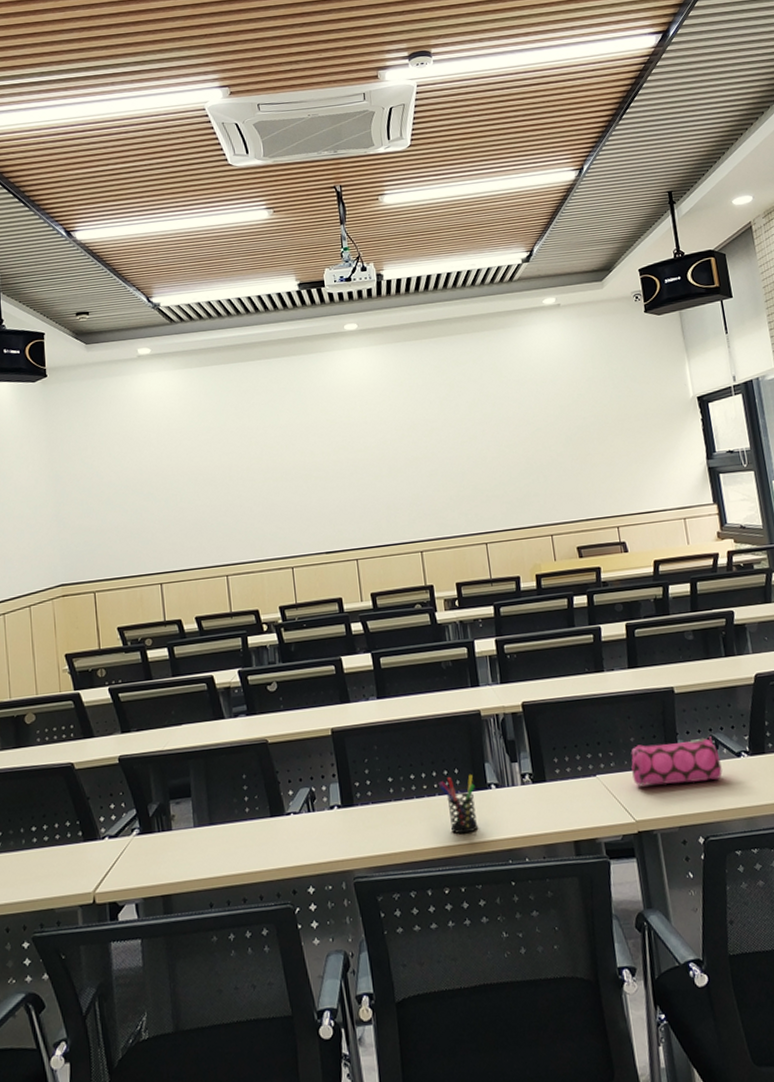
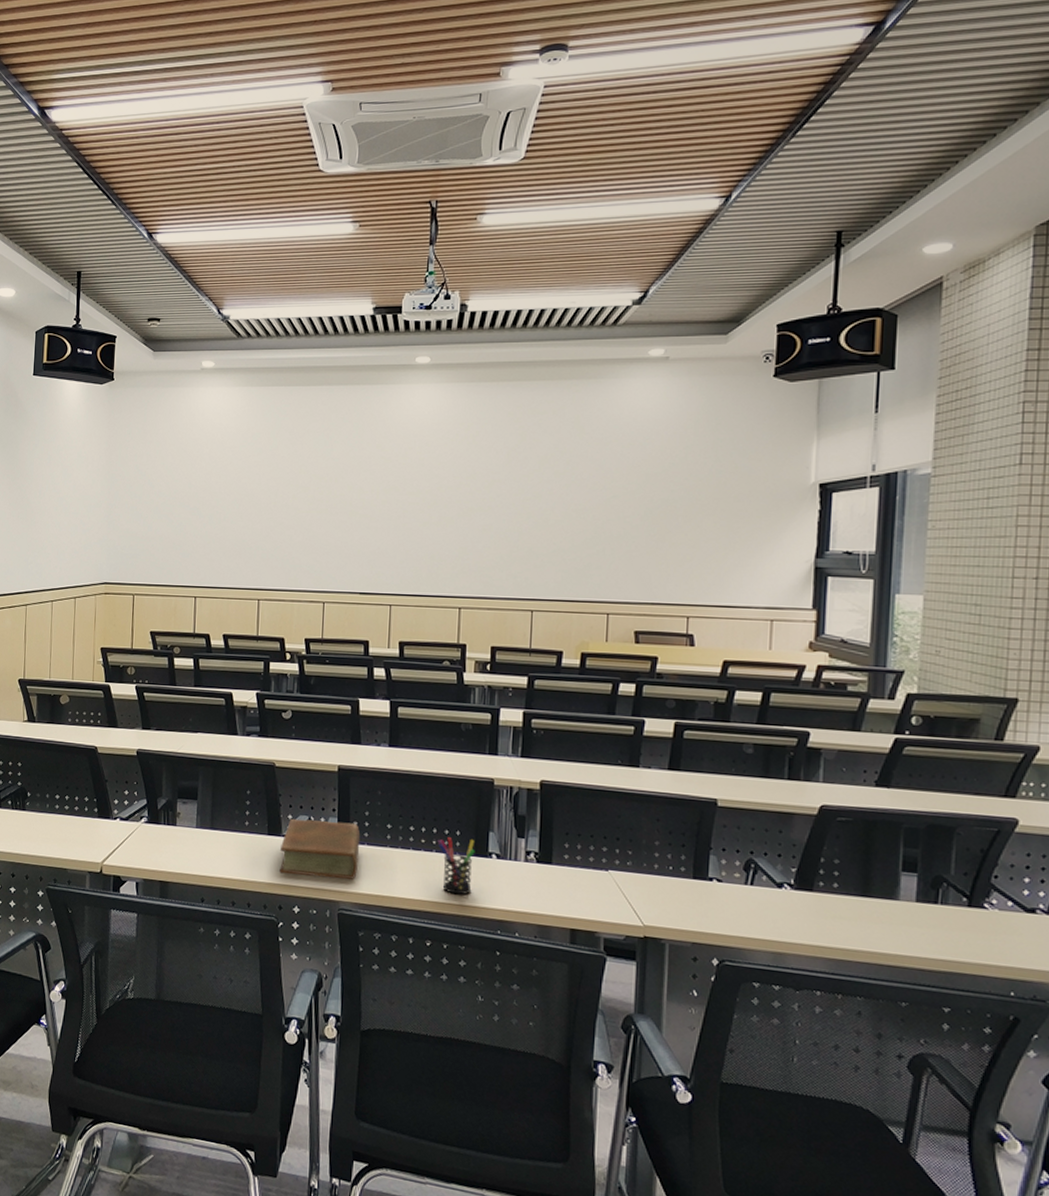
book: none [285,784,367,855] -> present [279,818,361,880]
pencil case: present [631,736,723,786] -> none [650,850,757,905]

